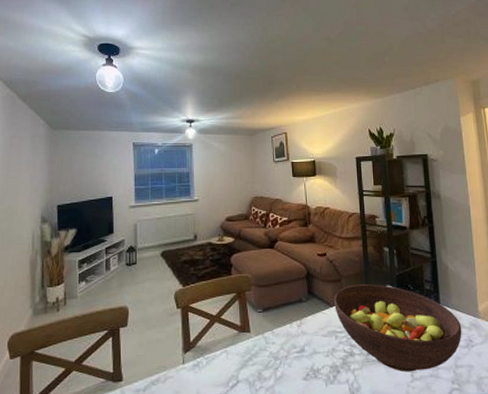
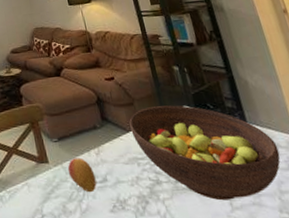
fruit: none [268,328,294,362] -> present [67,157,97,193]

